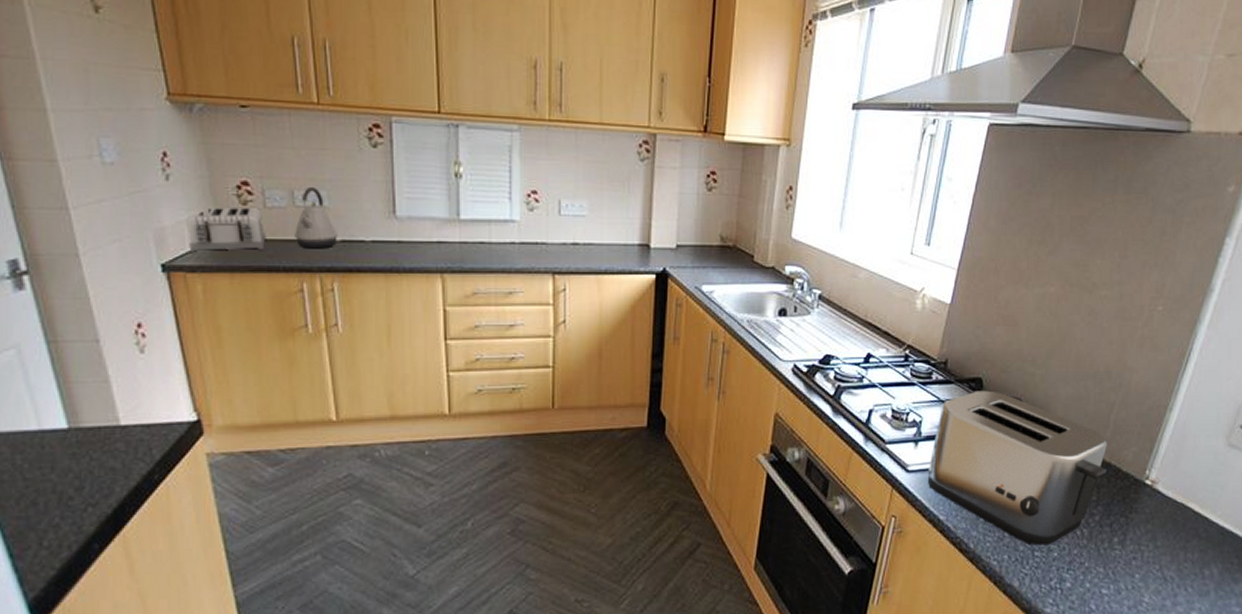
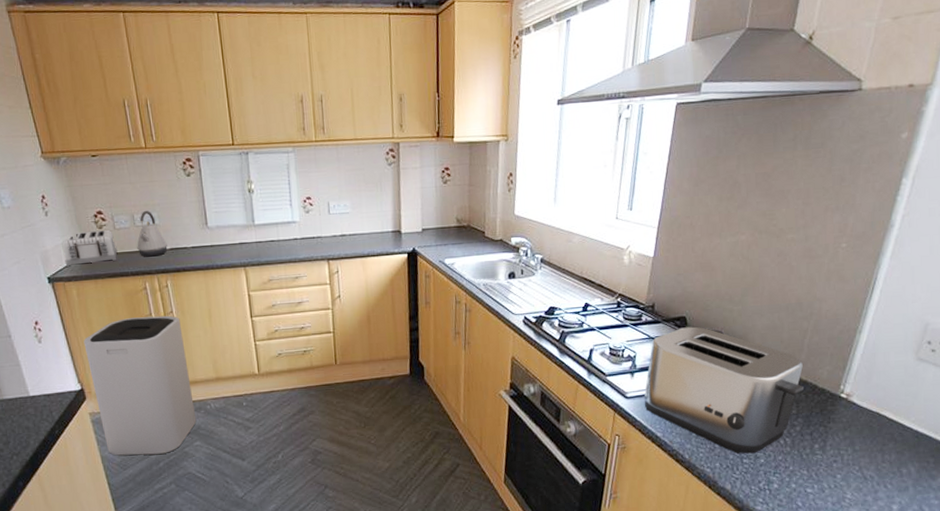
trash can: none [207,329,359,515] -> present [84,315,197,456]

